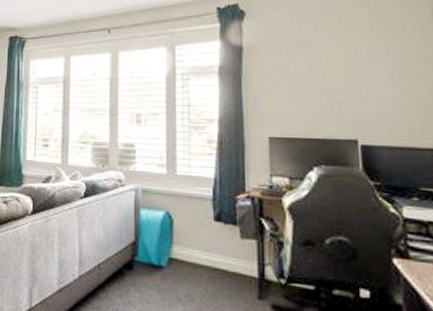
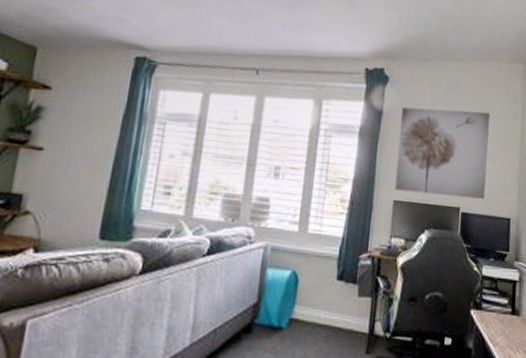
wall art: none [264,28,392,129] -> present [394,107,490,199]

